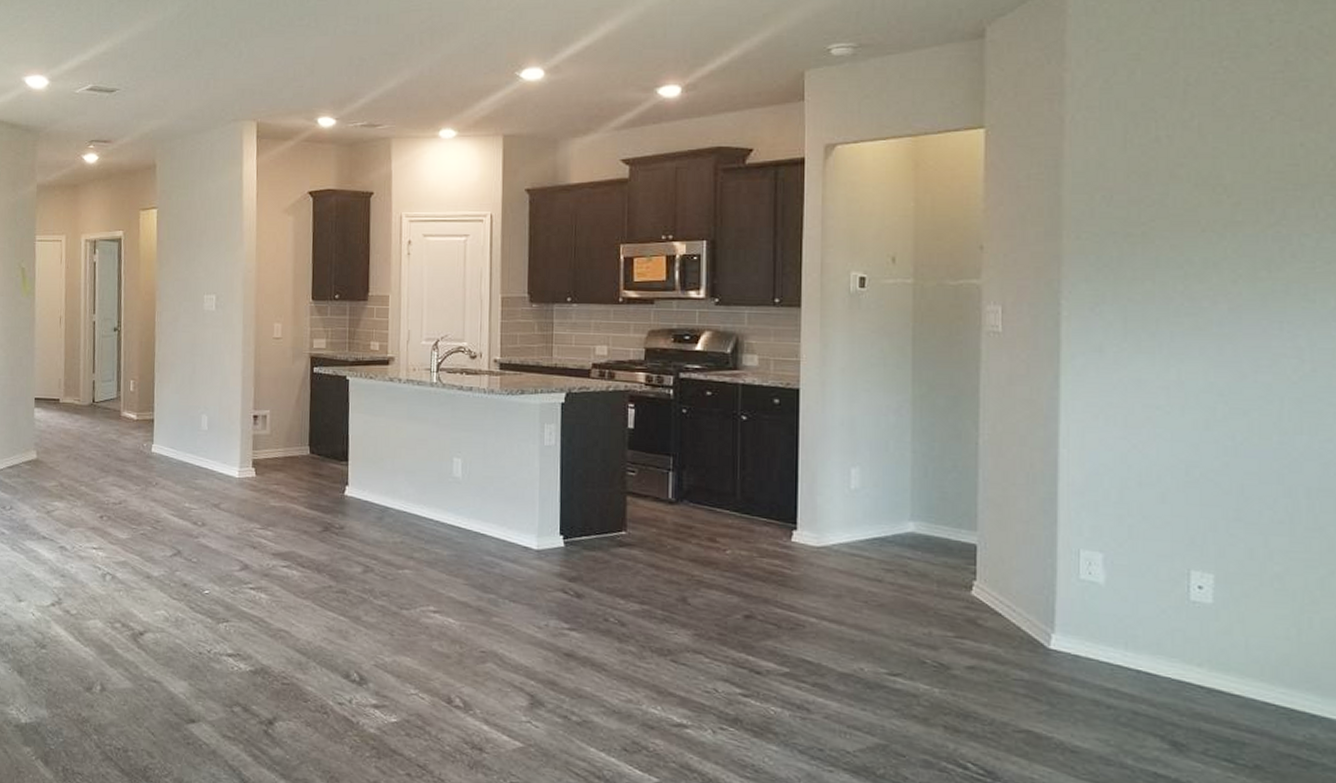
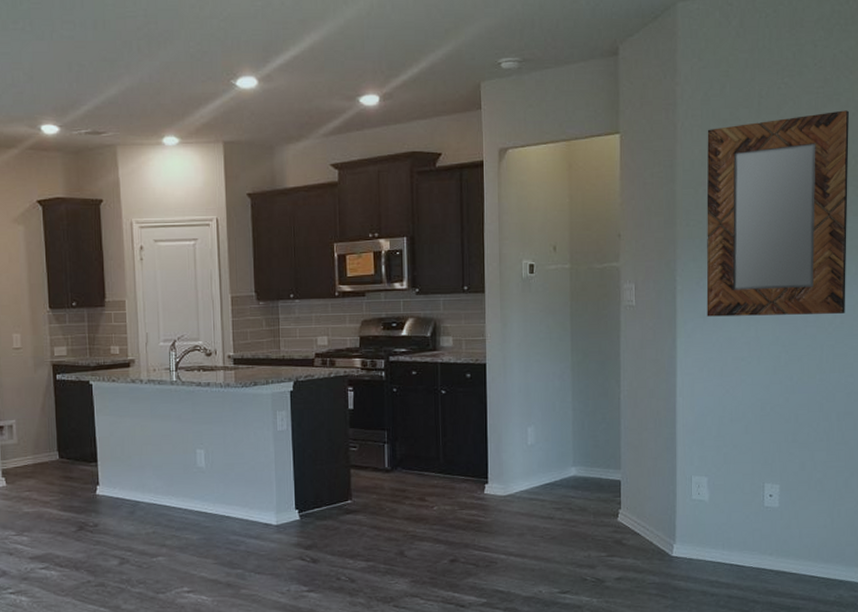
home mirror: none [1104,100,1324,358] -> present [706,110,849,317]

